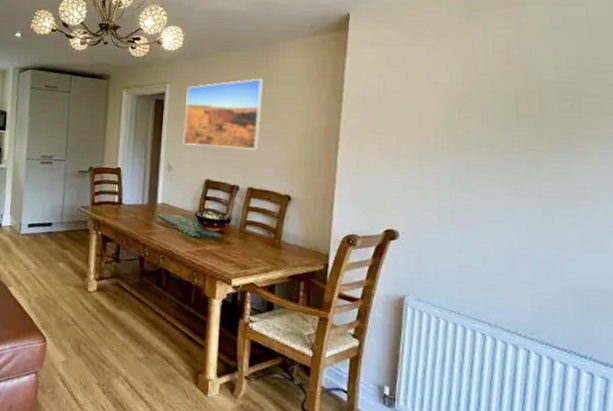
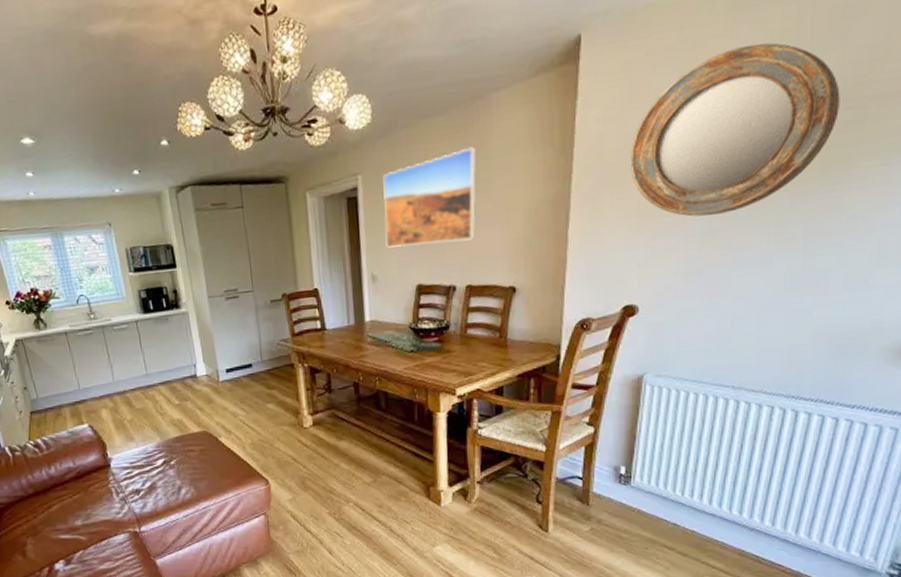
home mirror: none [389,41,559,165] -> present [630,43,840,217]

